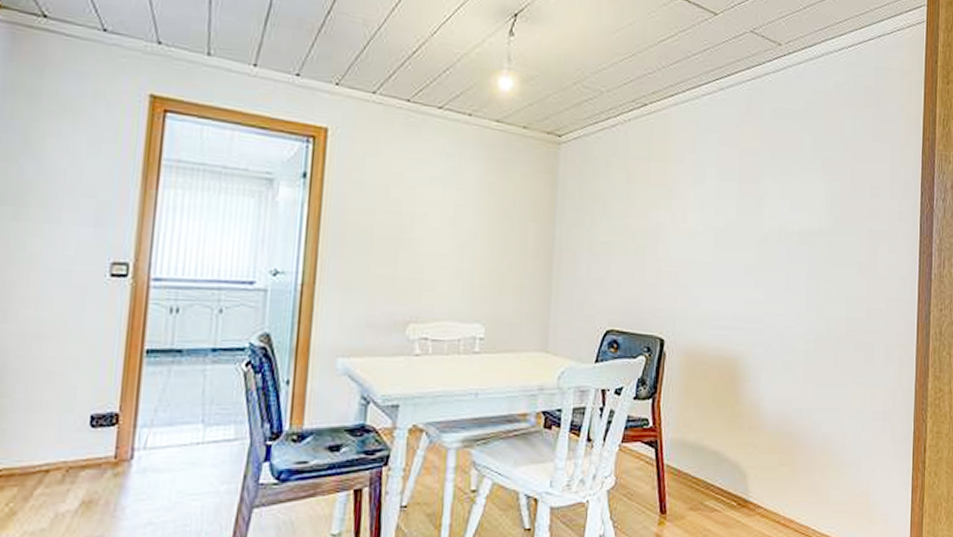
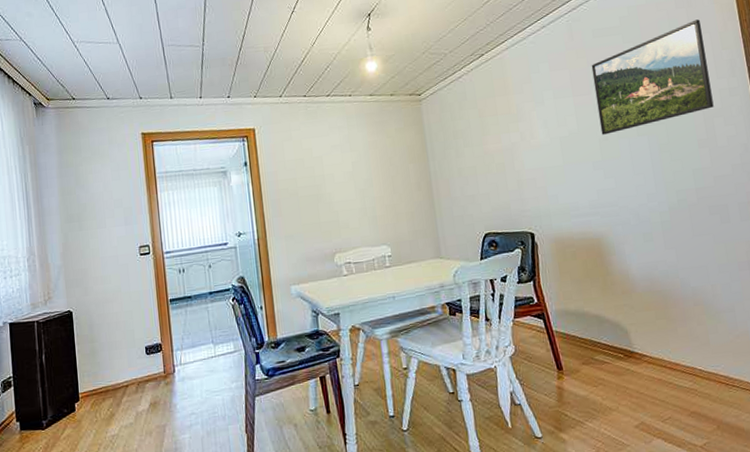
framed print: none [761,125,885,236] -> present [591,19,714,135]

